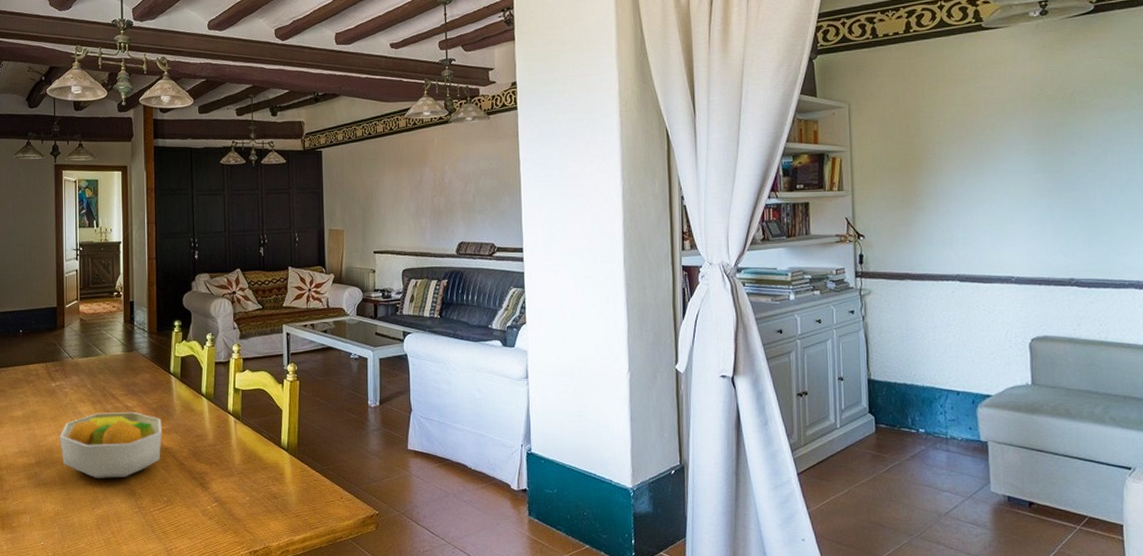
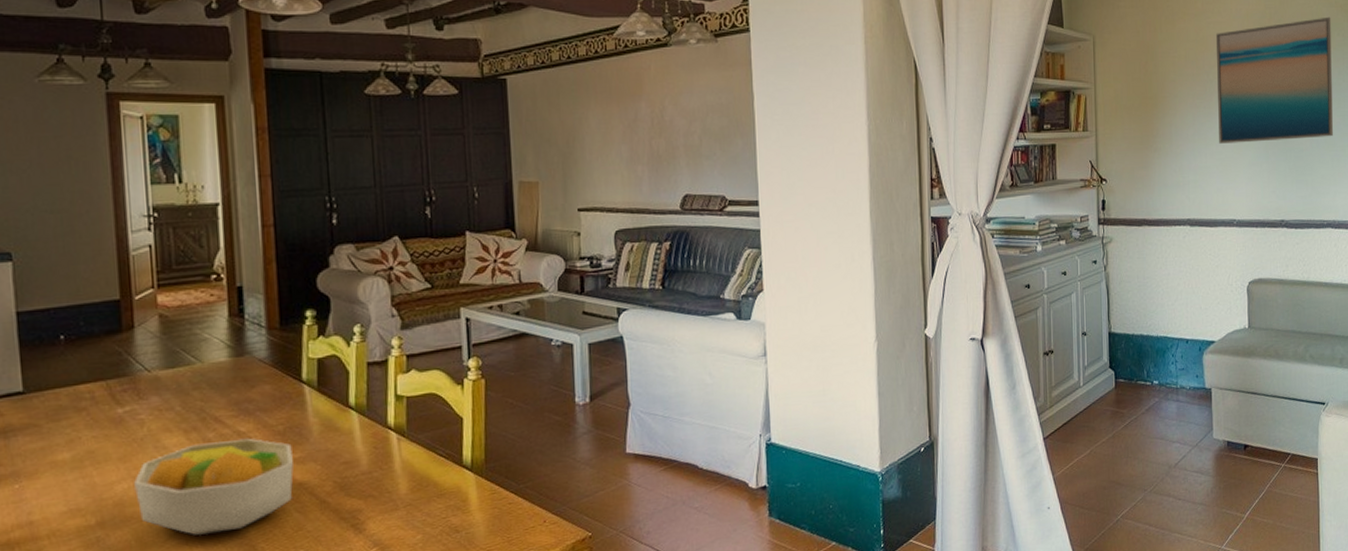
wall art: none [987,76,1134,203] -> present [1215,17,1333,144]

